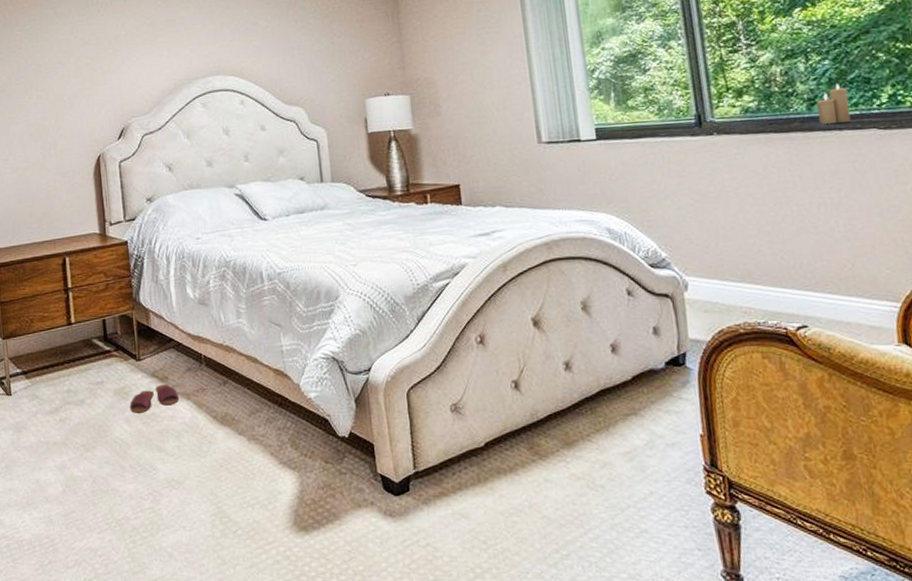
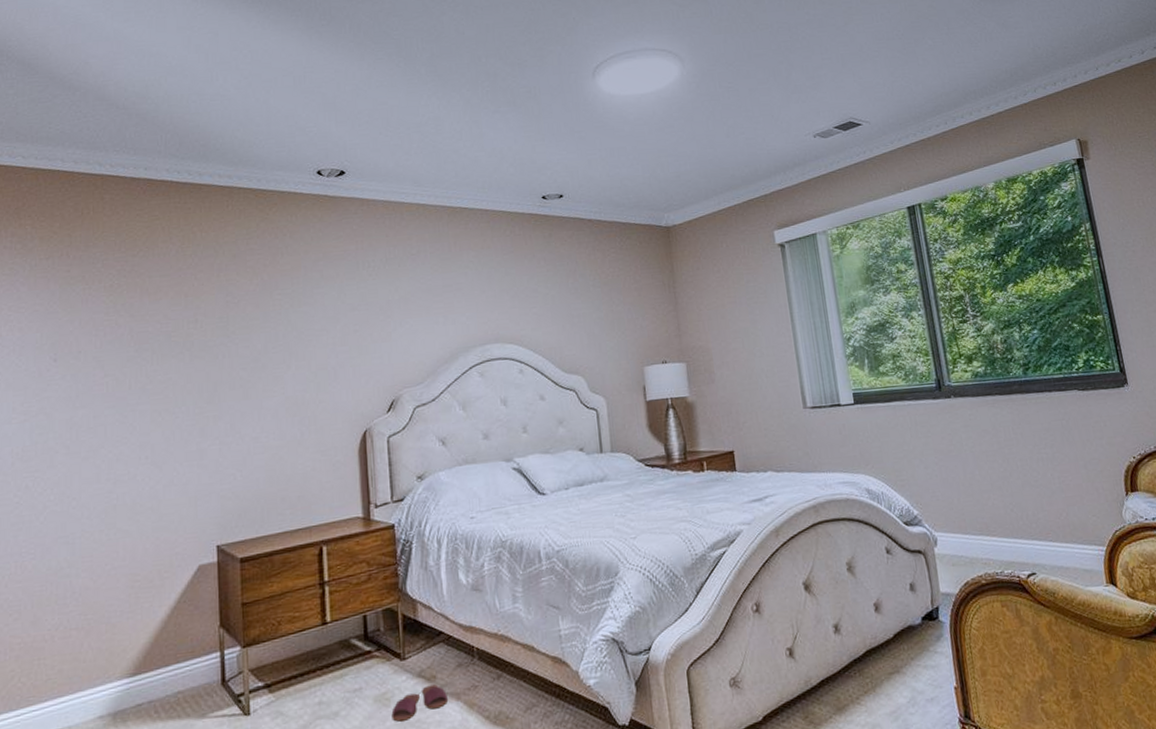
candle: present [816,83,851,125] -> none [1030,350,1057,387]

